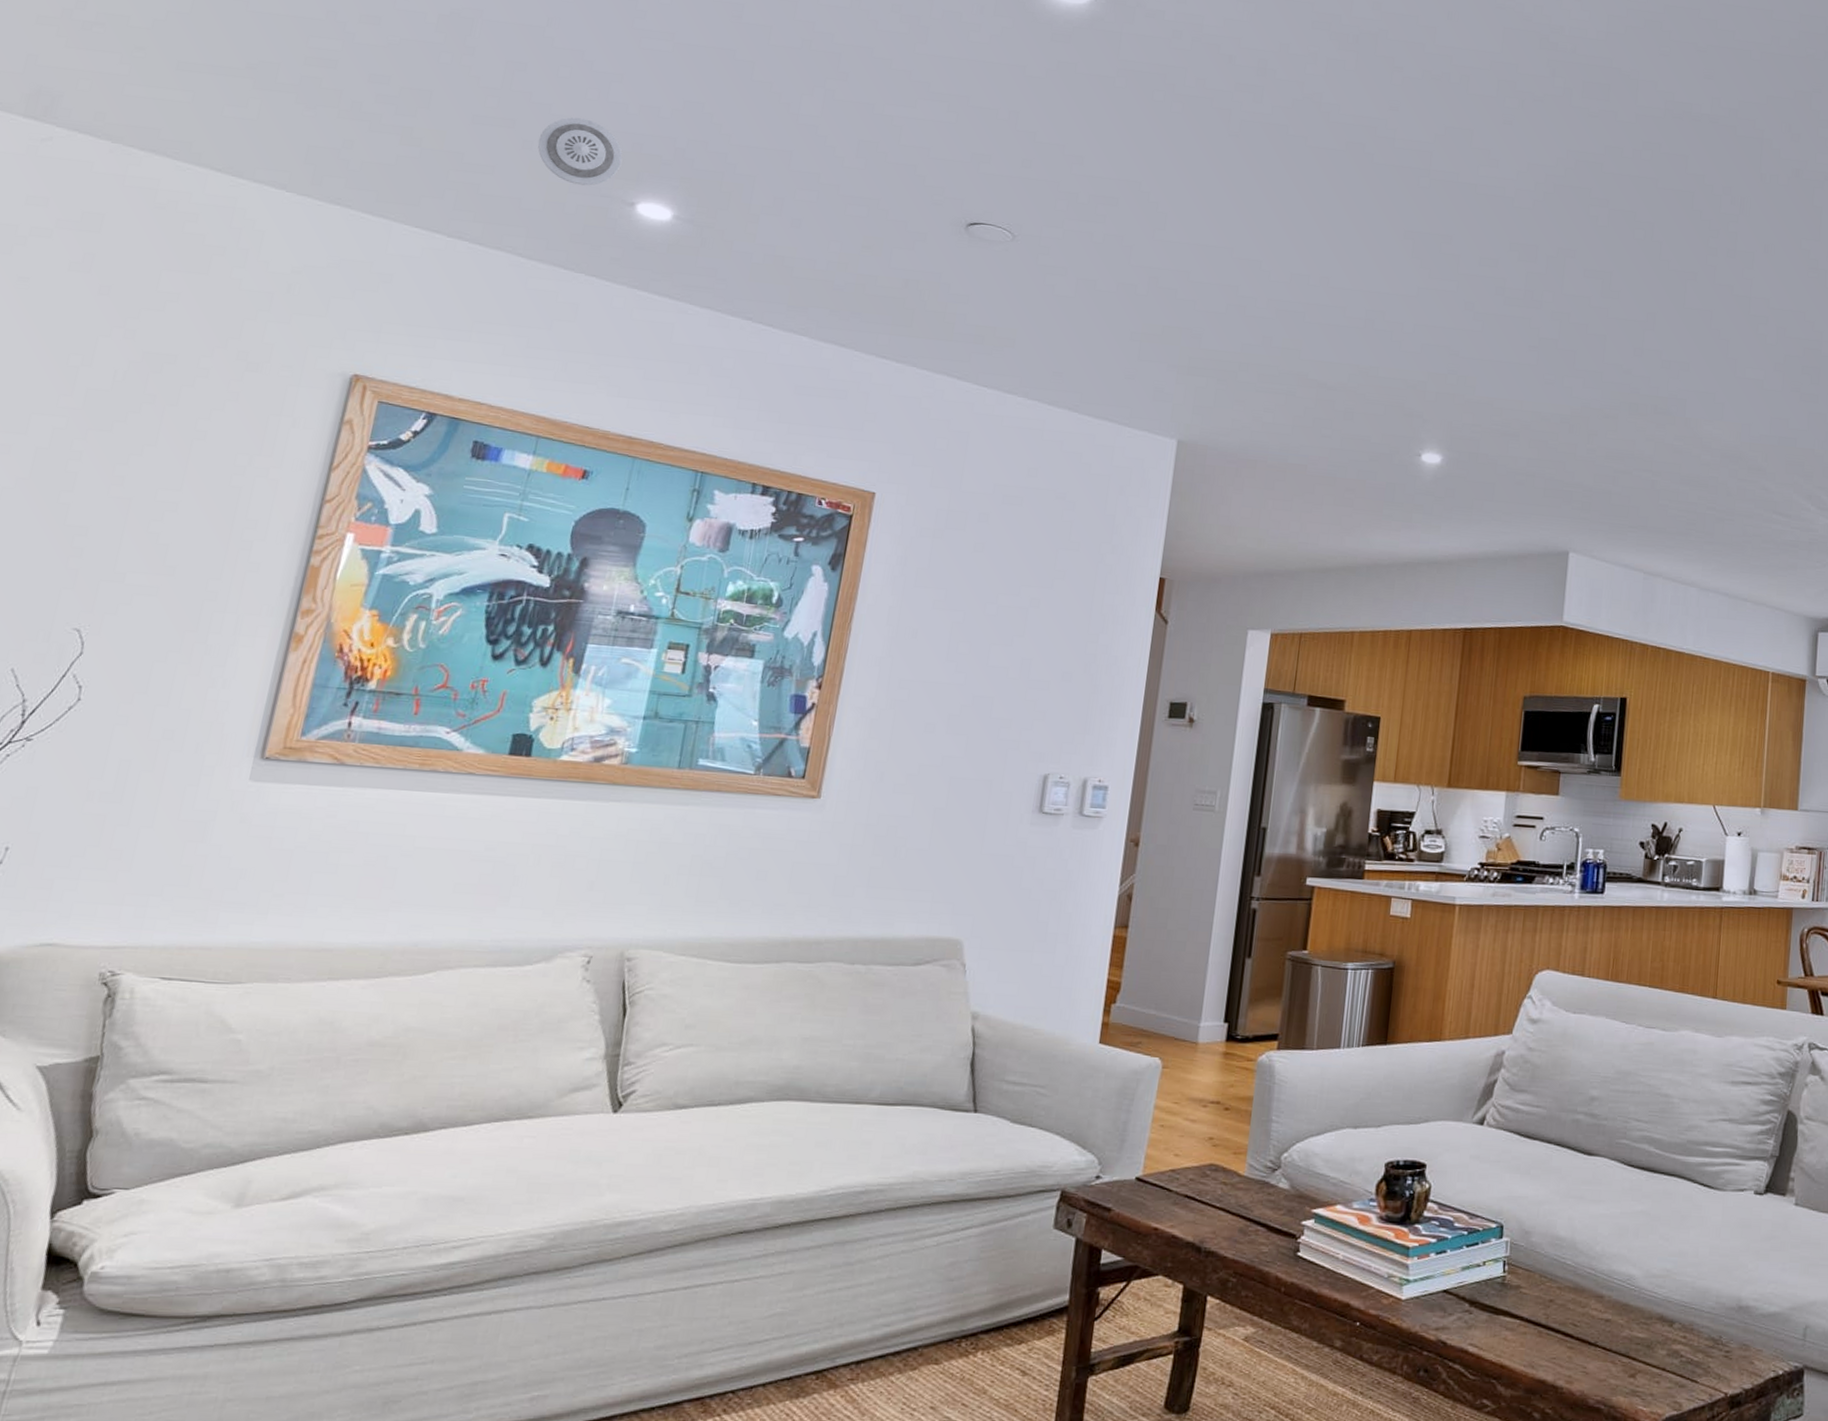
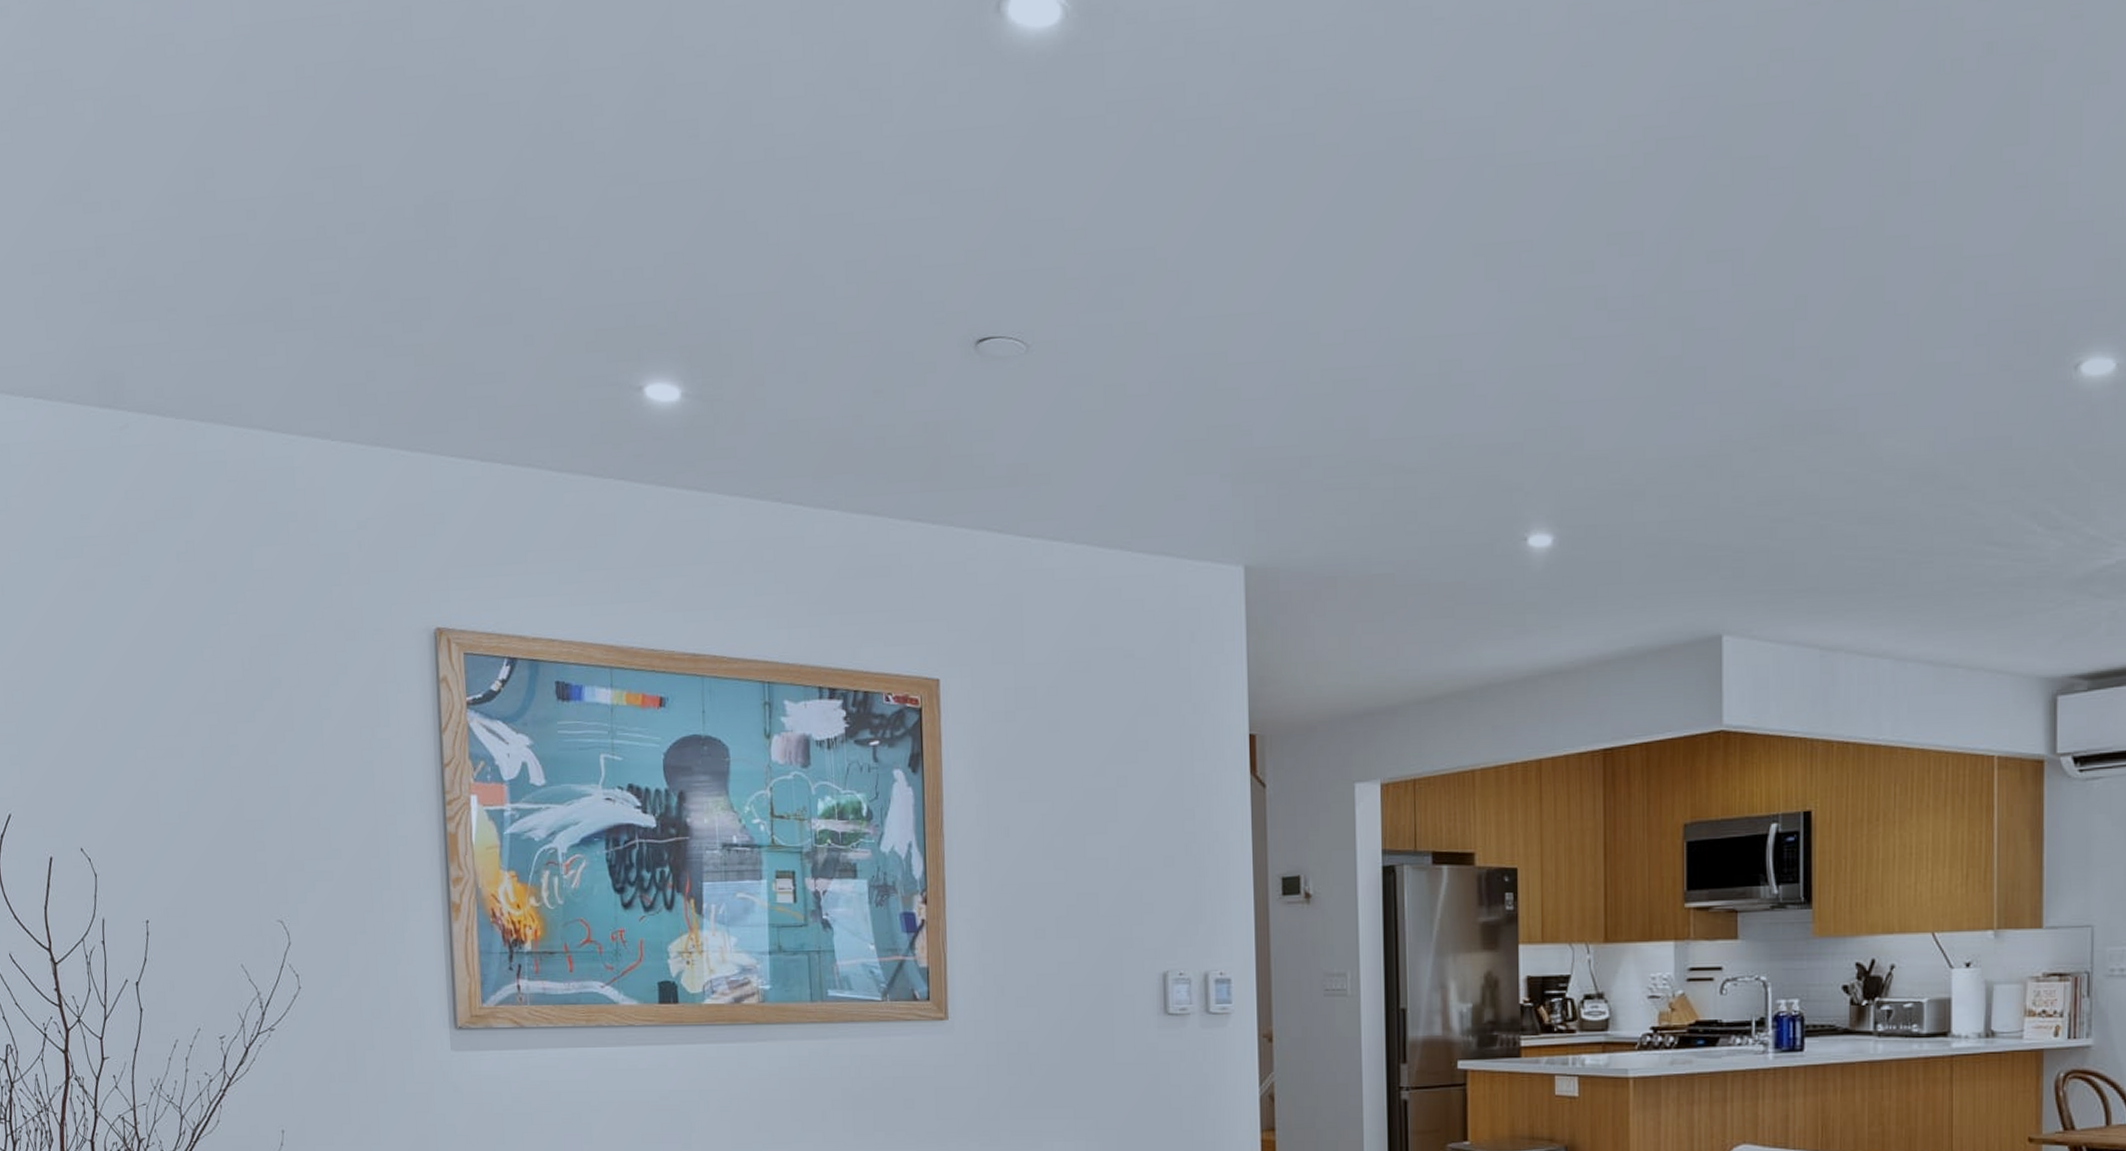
smoke detector: present [538,117,623,186] -> none [537,297,620,377]

